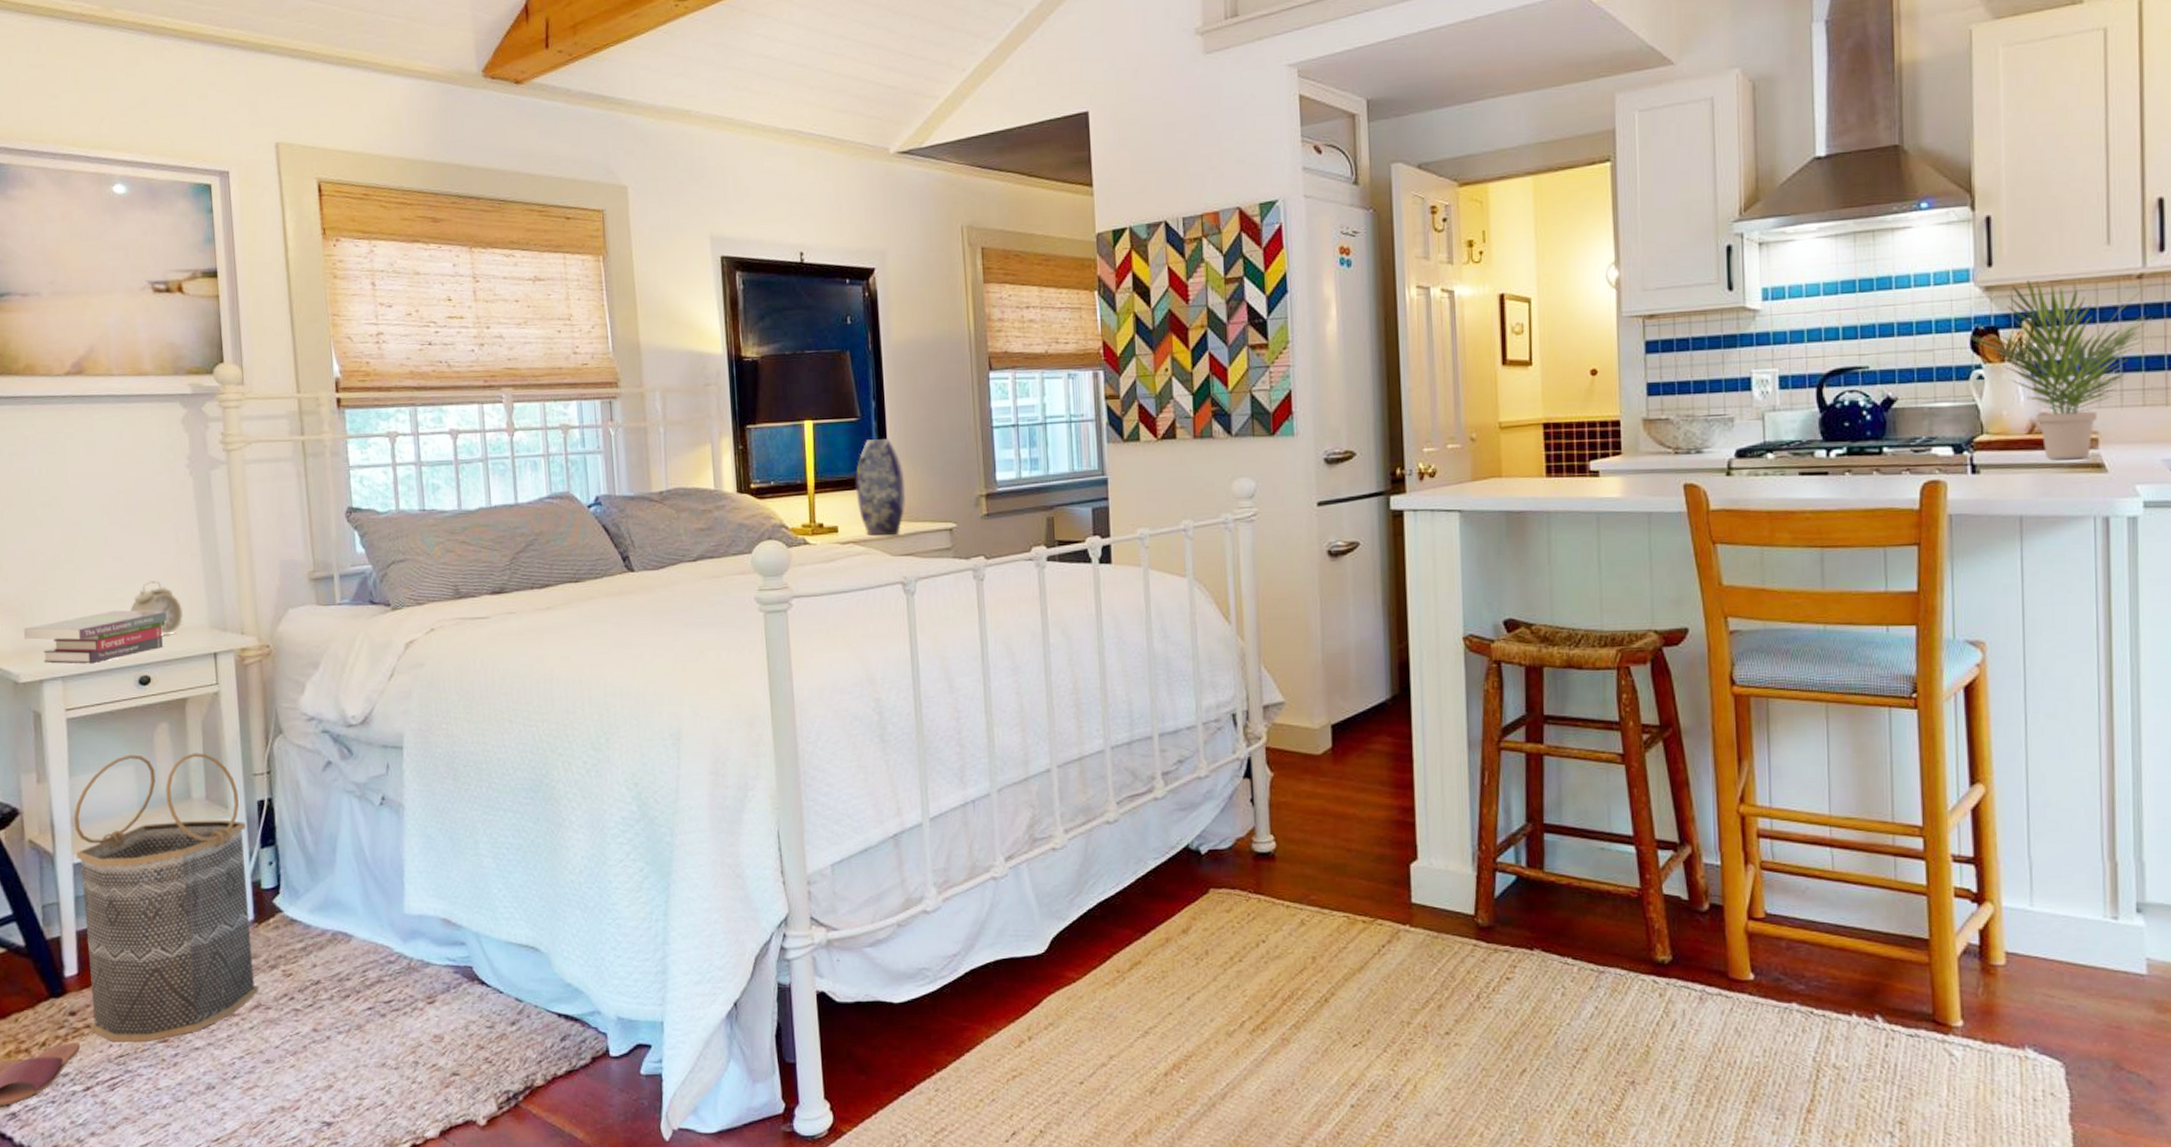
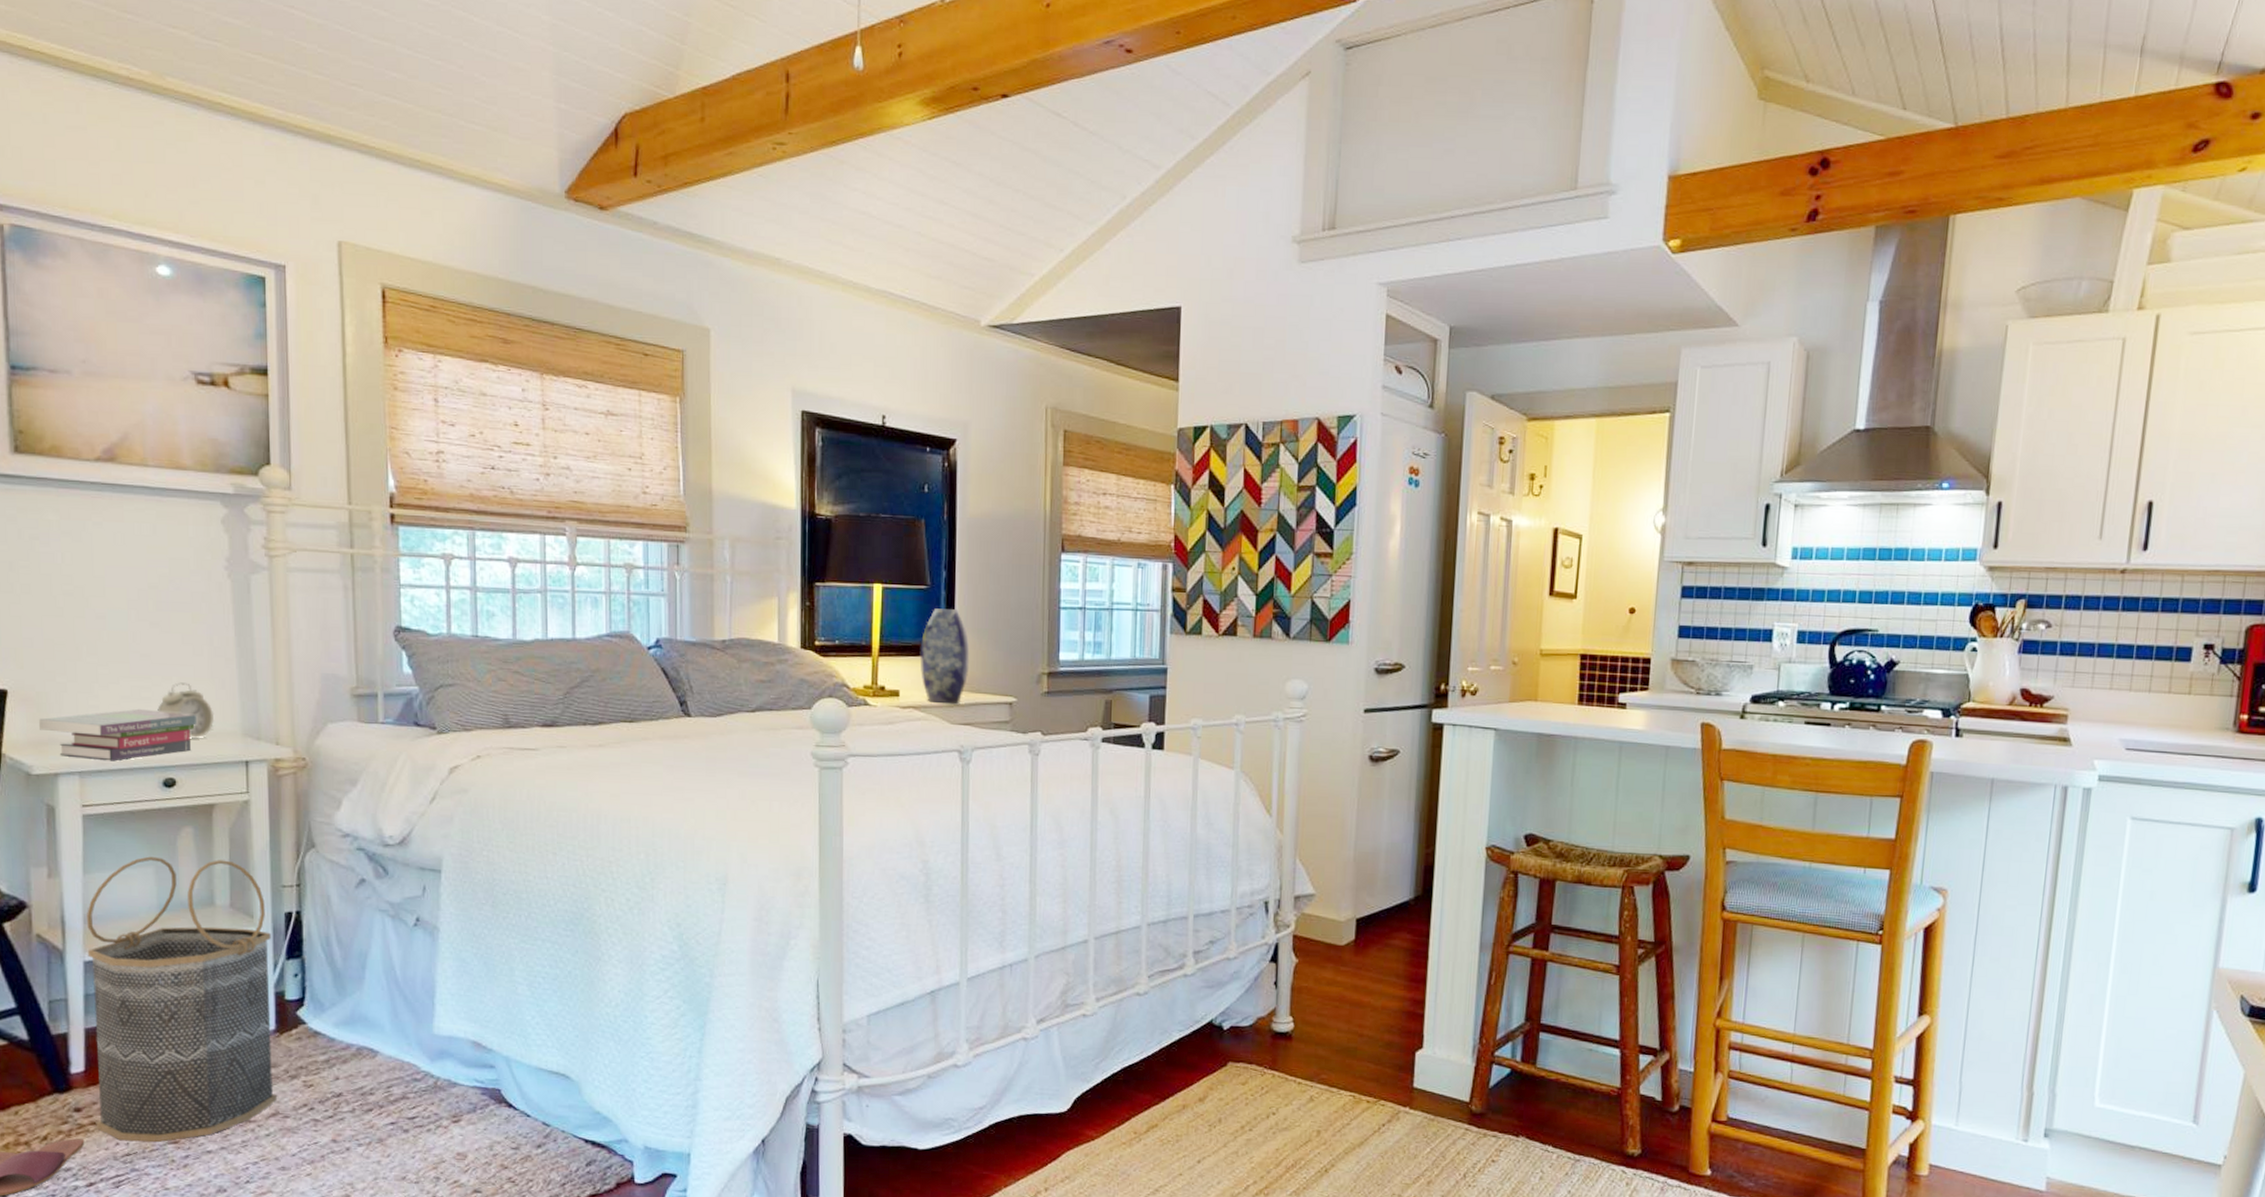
potted plant: present [1966,280,2153,460] -> none [1966,565,2133,733]

